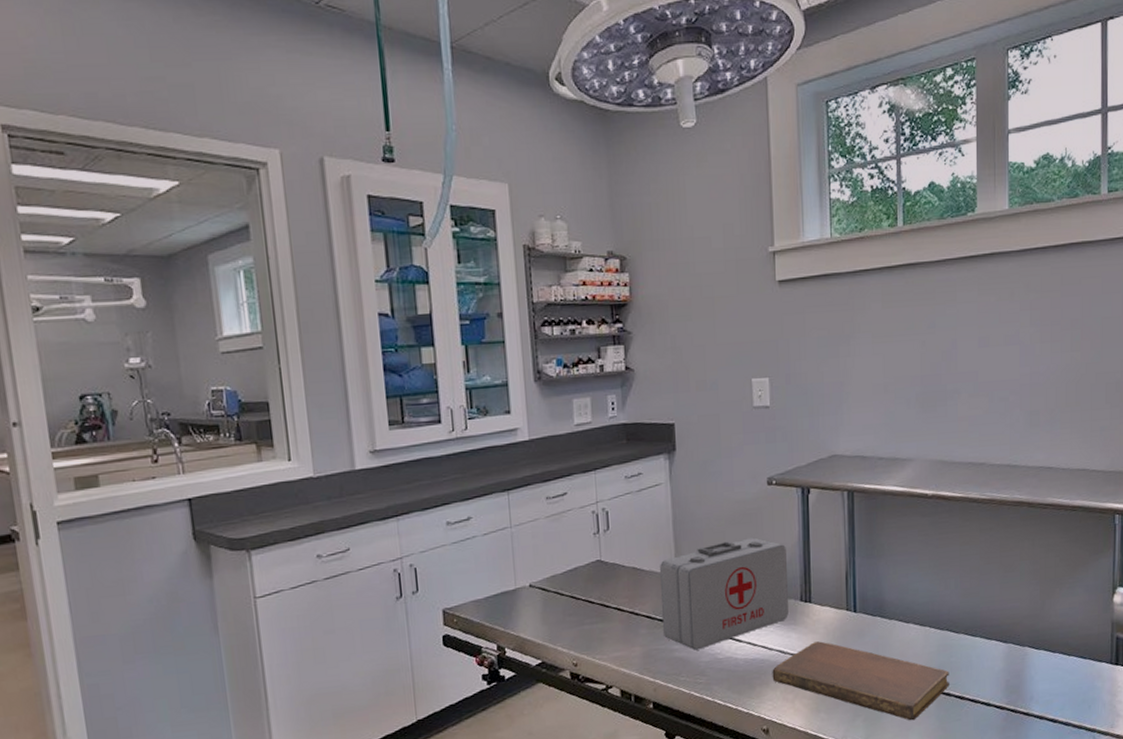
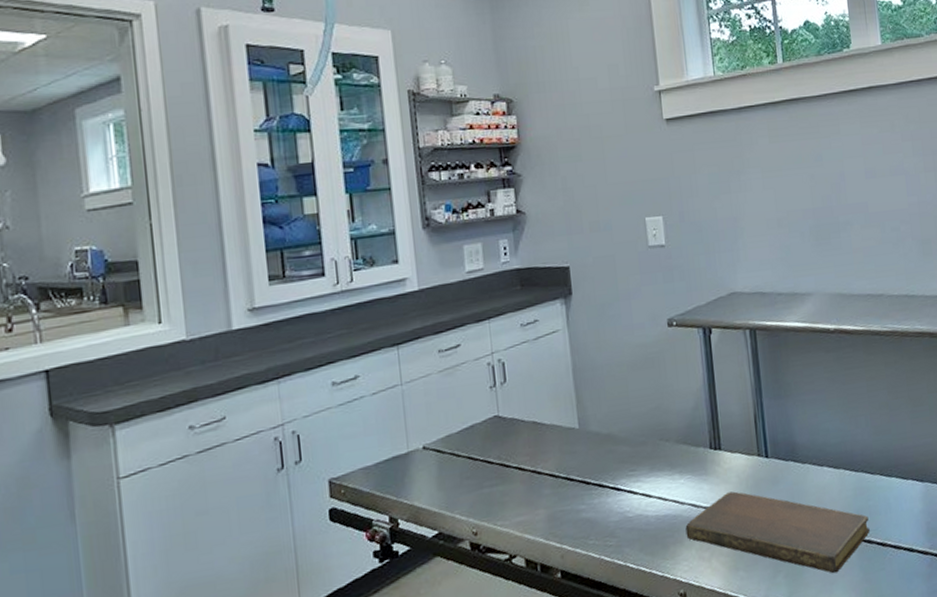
first-aid kit: present [660,537,789,650] -> none [561,383,699,510]

